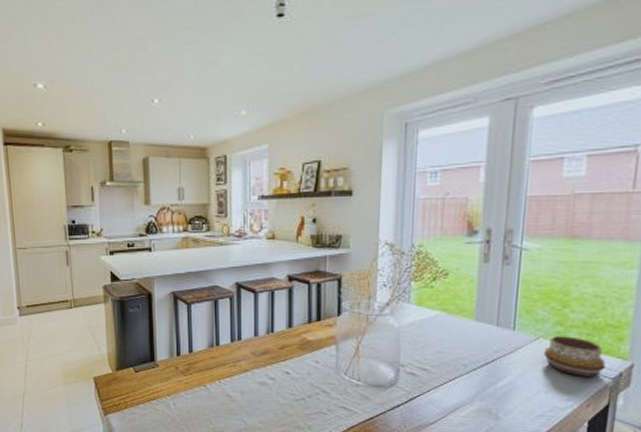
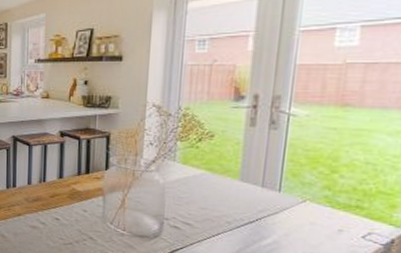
decorative bowl: present [543,336,606,377] -> none [310,199,377,242]

